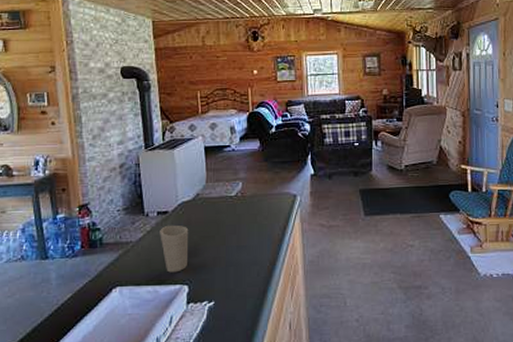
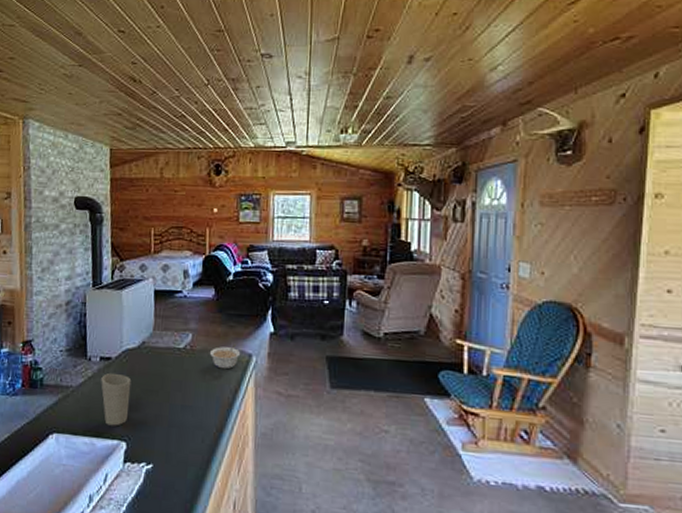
legume: none [258,187,287,210] -> present [209,343,241,370]

